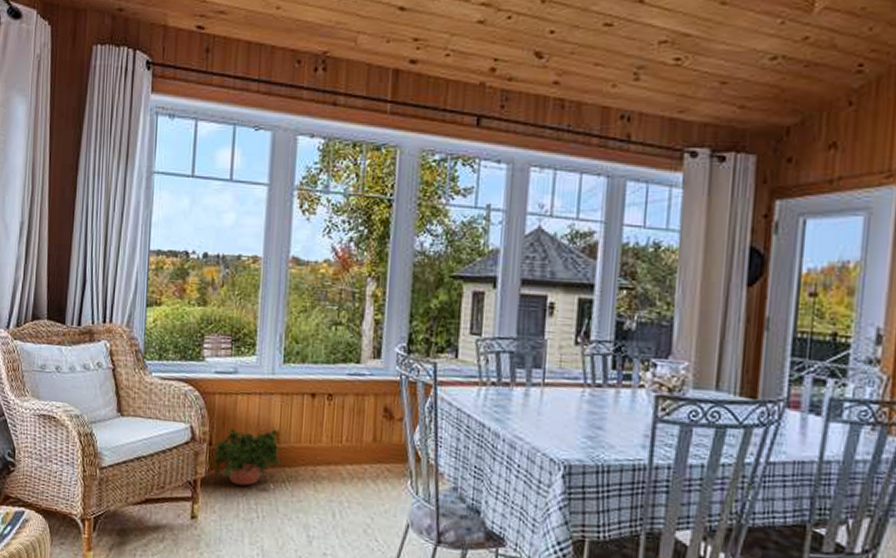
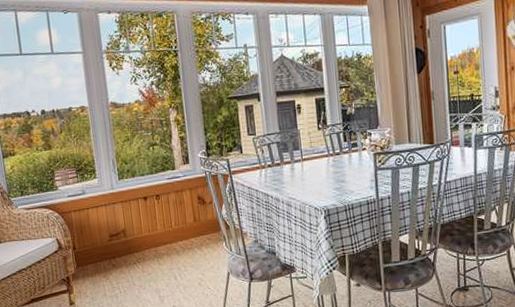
potted plant: present [207,428,280,486] -> none [74,228,130,273]

